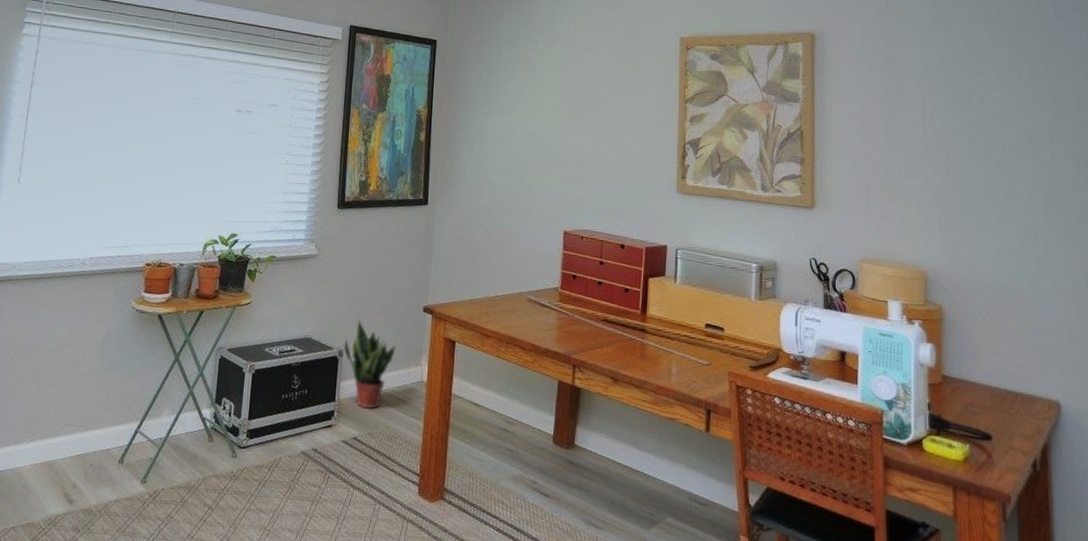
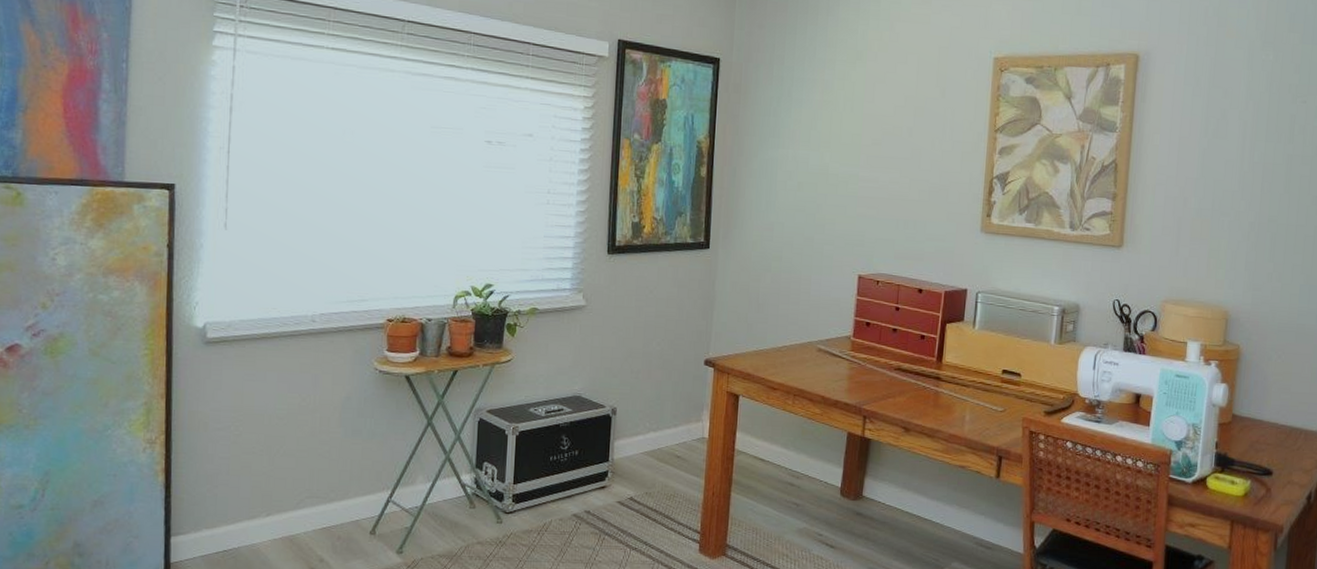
potted plant: present [343,318,396,409] -> none [617,374,674,468]

